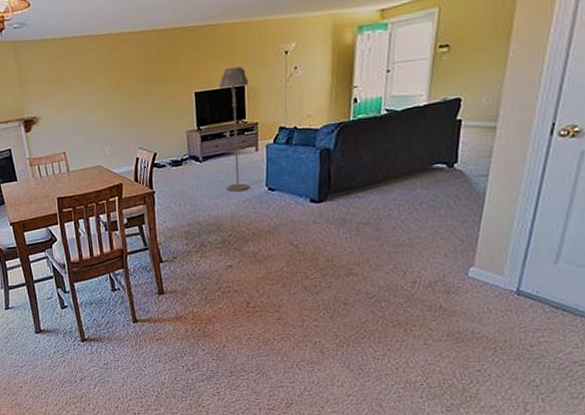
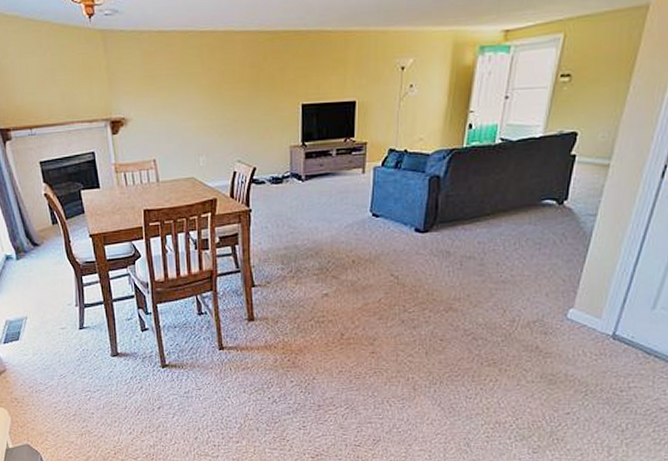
floor lamp: present [219,66,250,192] -> none [329,80,361,216]

